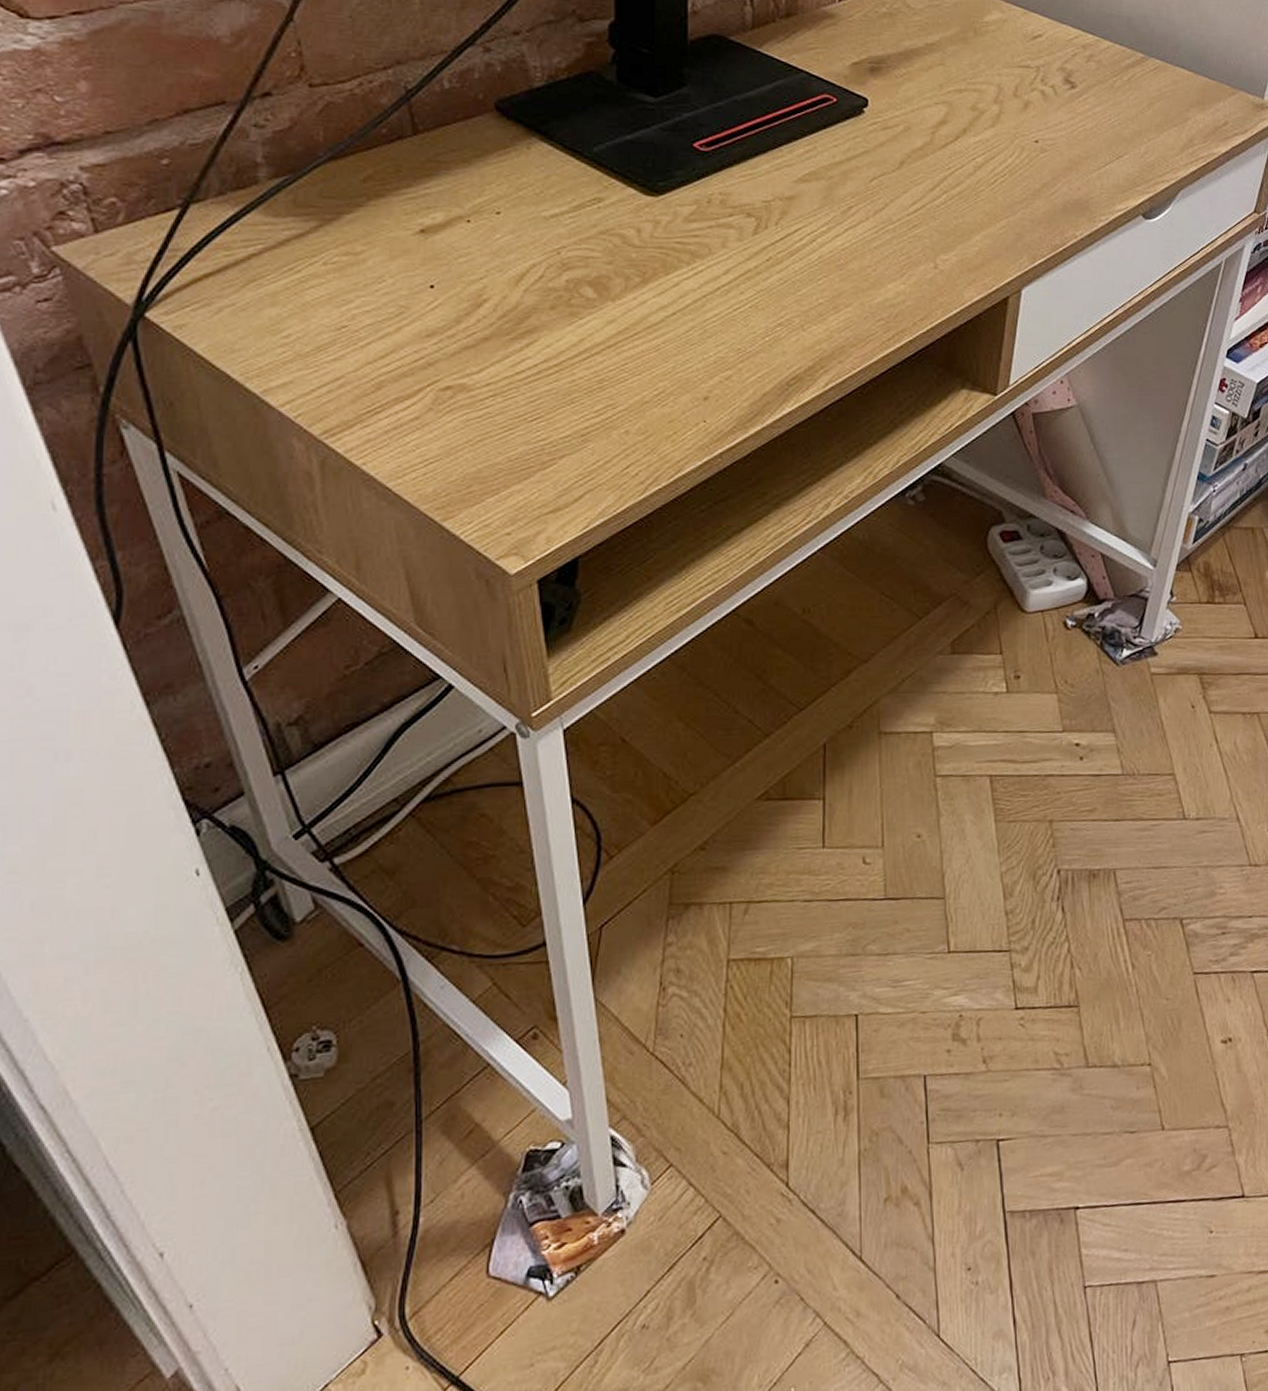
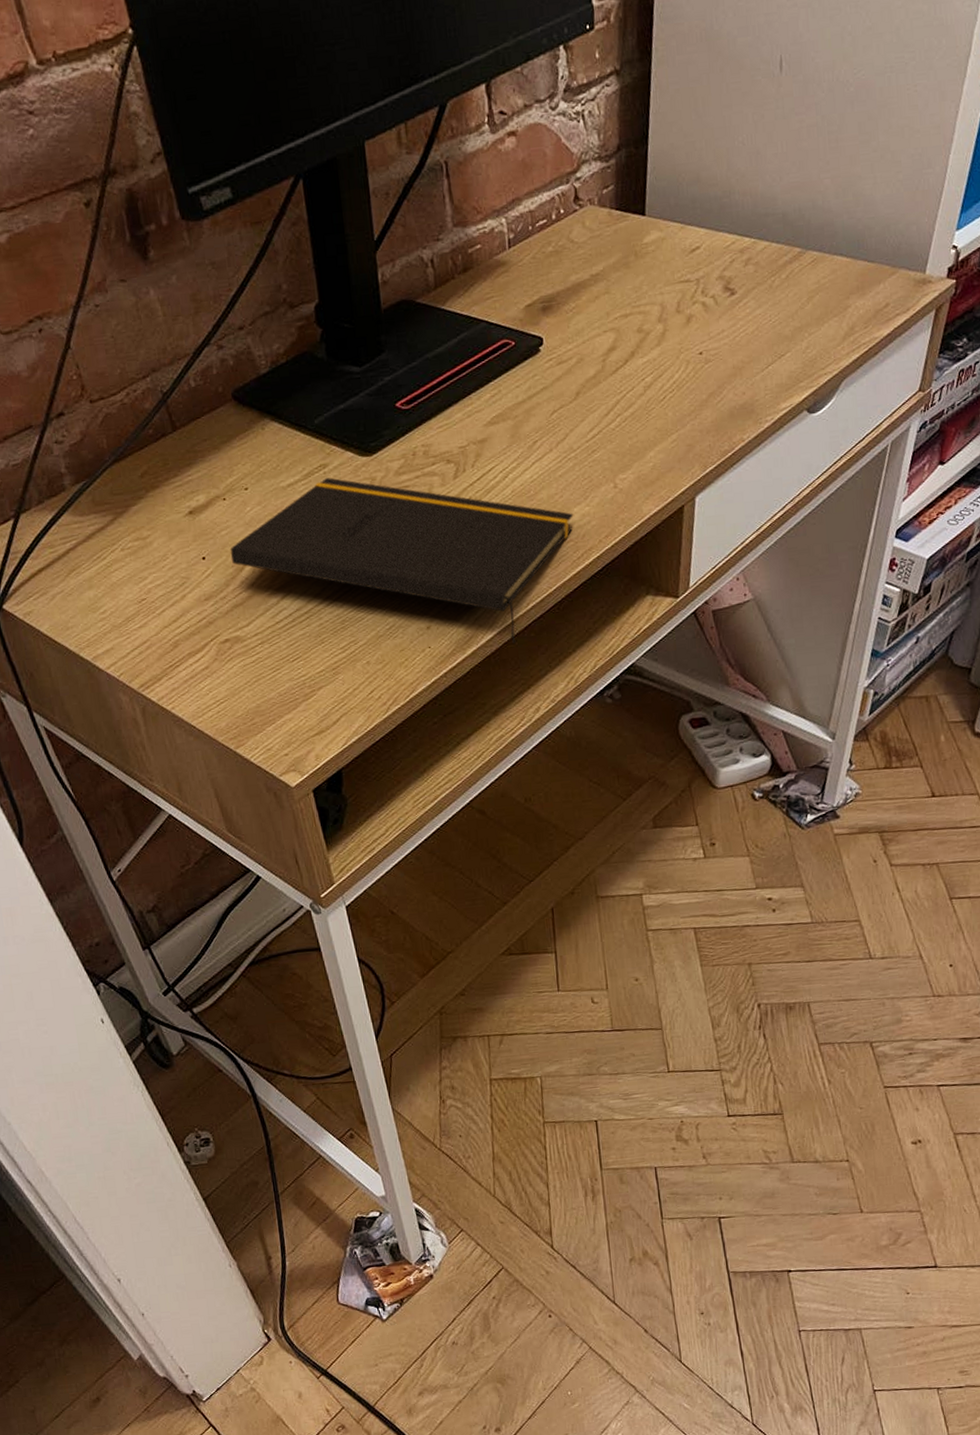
notepad: none [467,214,887,428] -> present [230,477,574,644]

